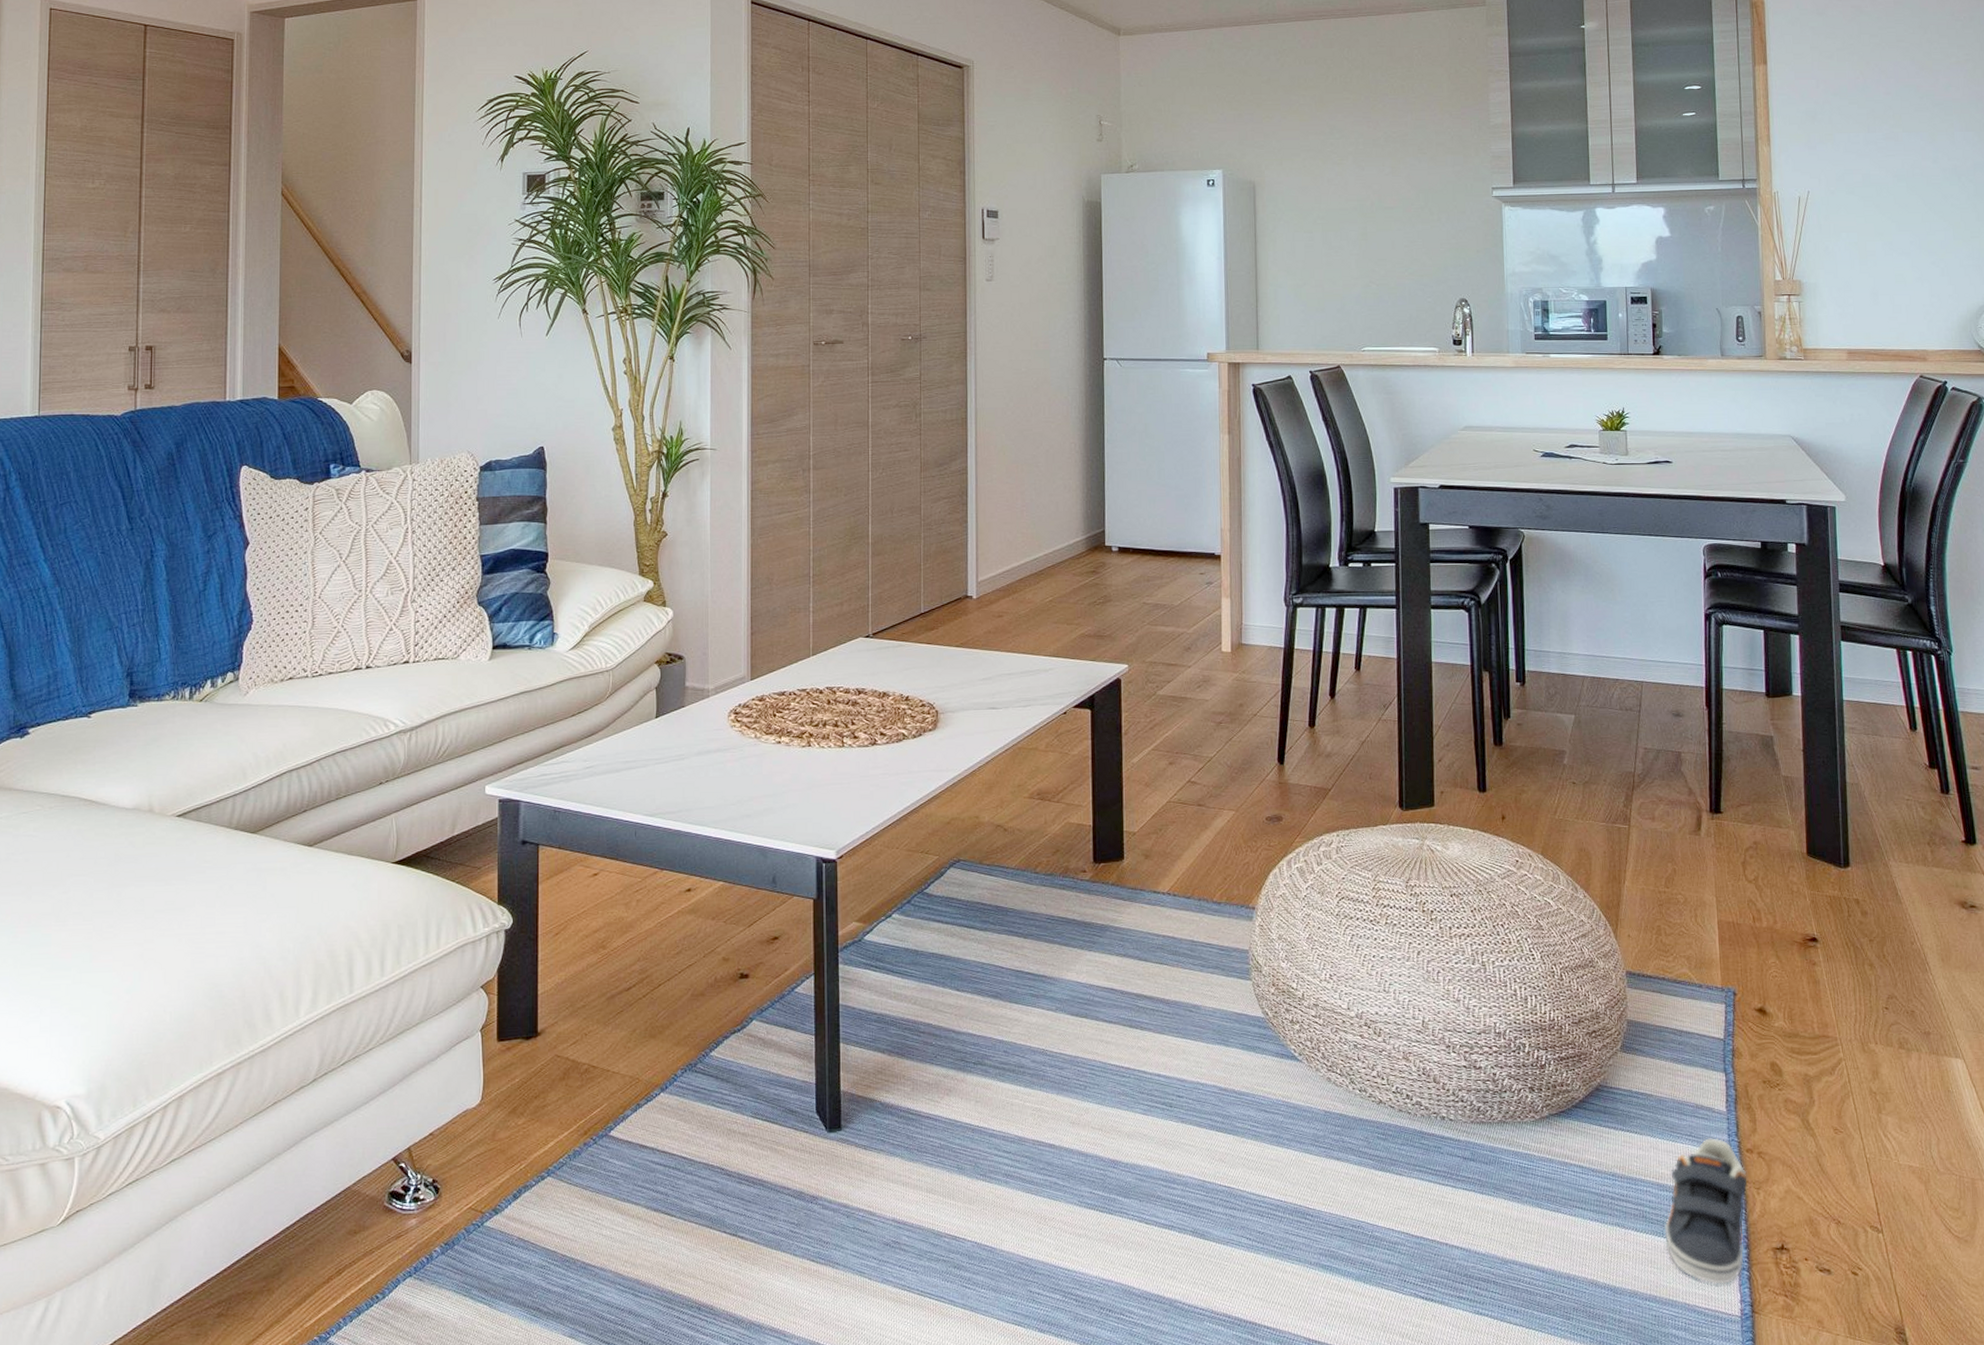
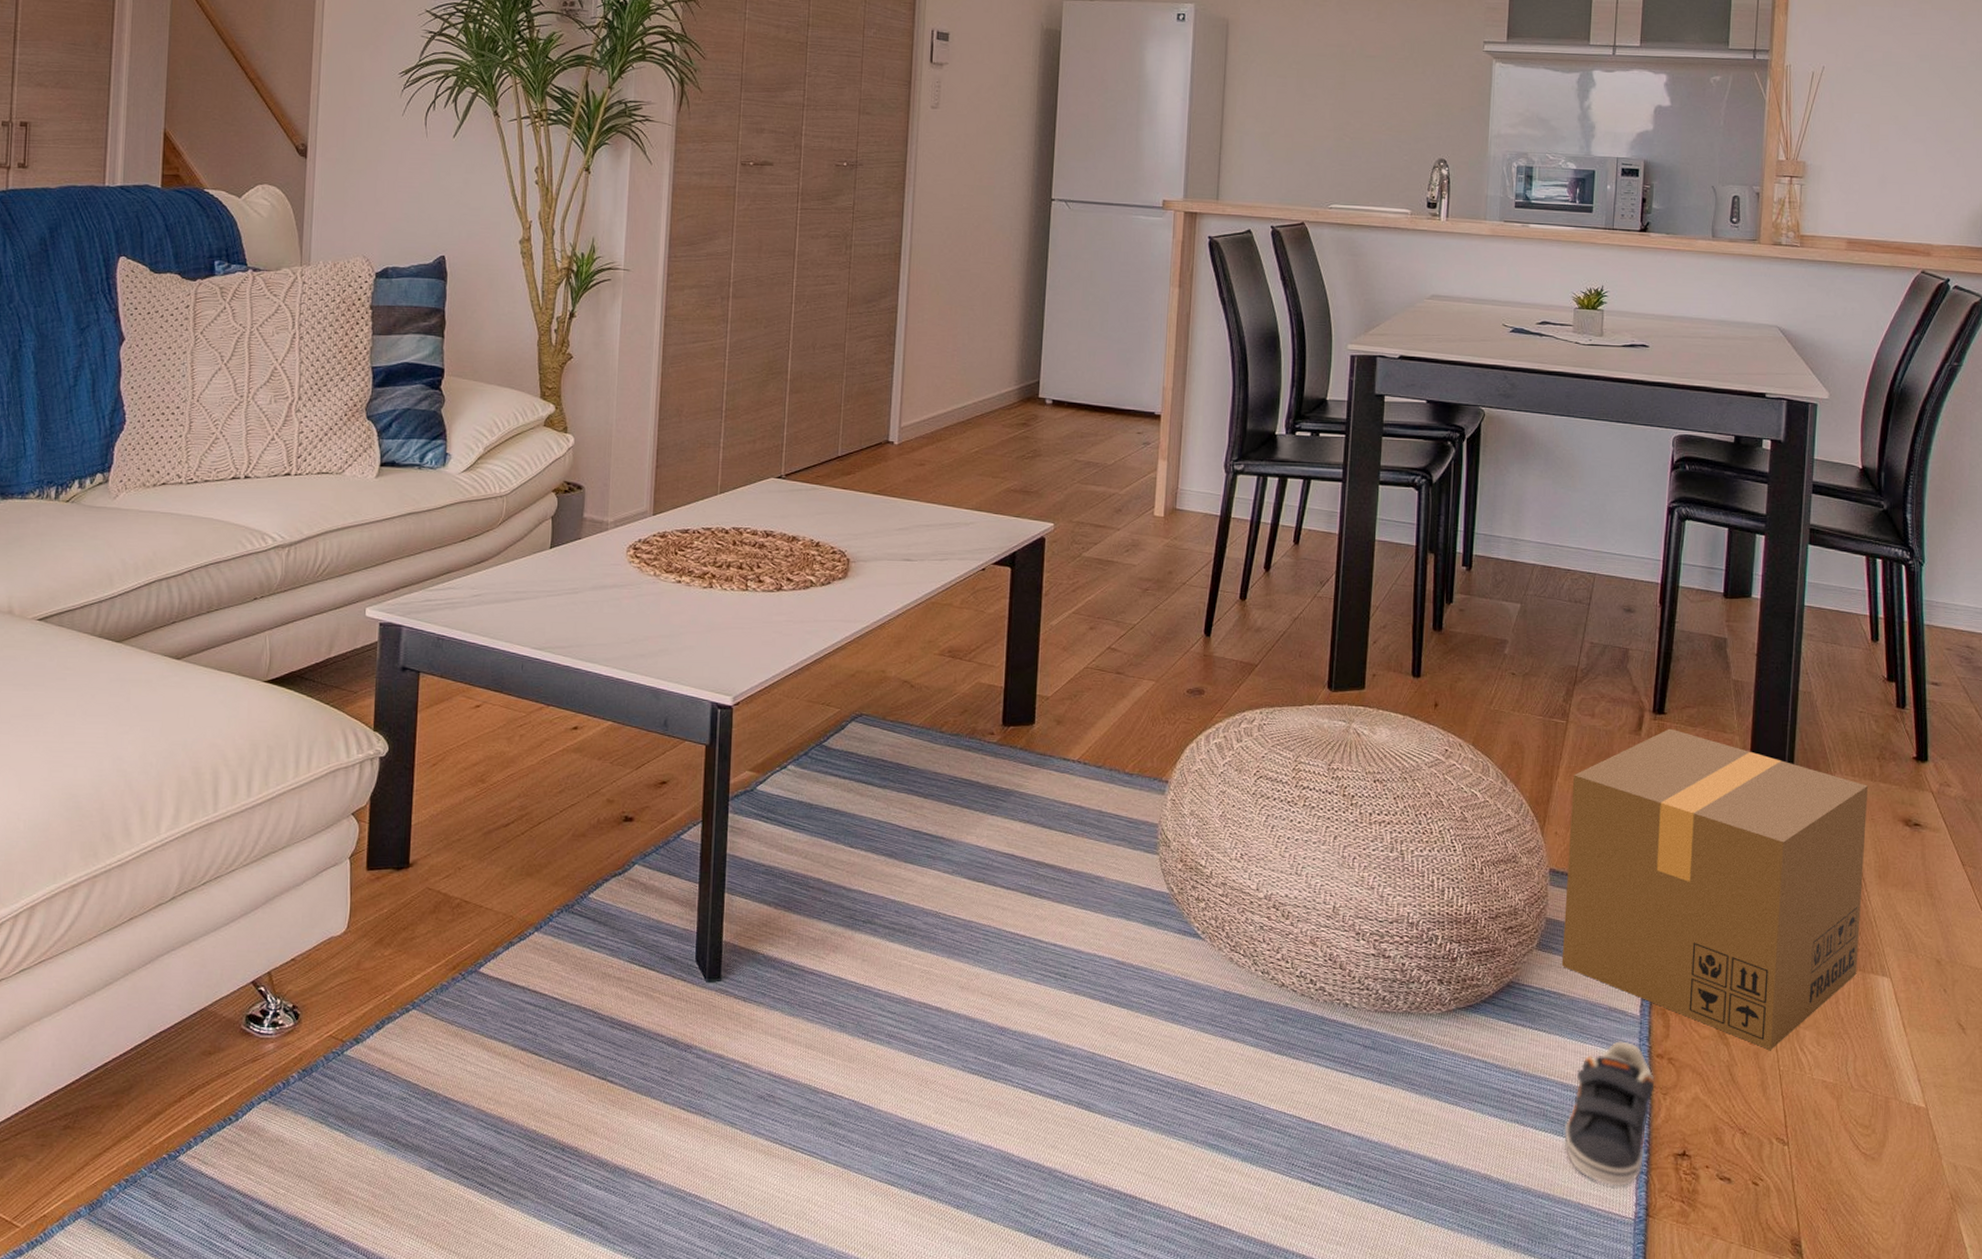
cardboard box: none [1640,827,1931,1138] -> present [1561,728,1868,1050]

